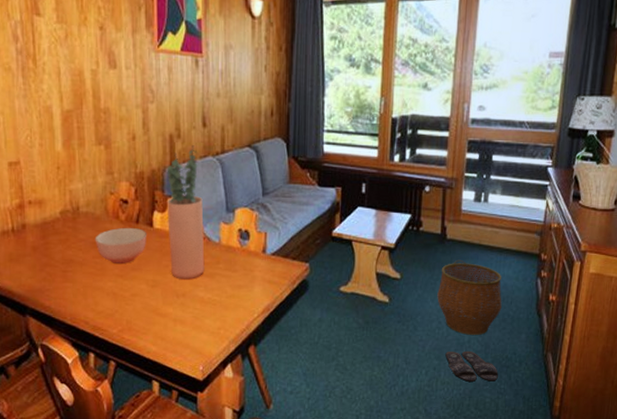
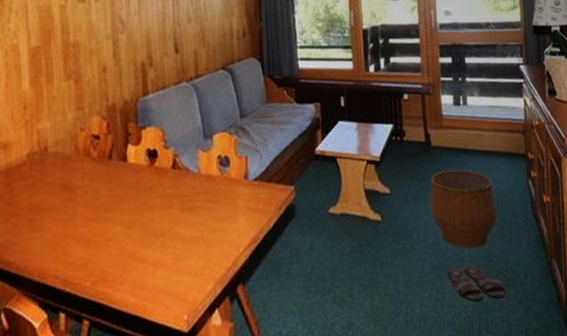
bowl: present [95,227,148,265] -> none [64,164,122,207]
vase: present [166,145,205,280] -> none [140,72,184,217]

